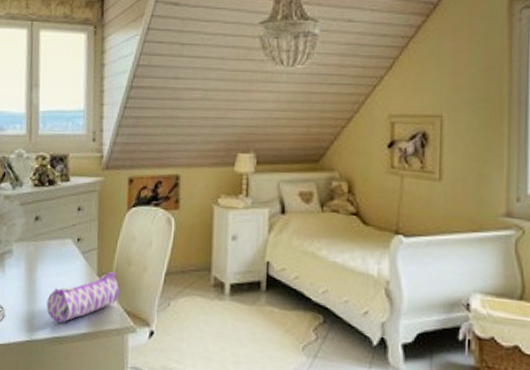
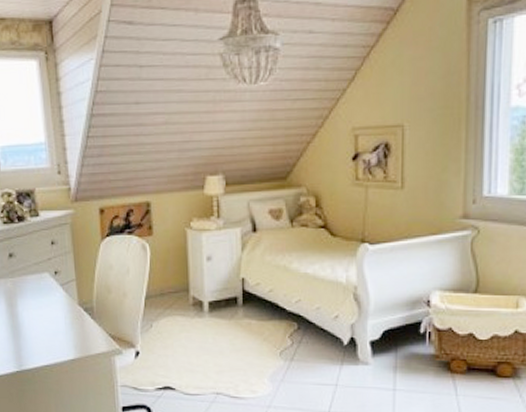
pencil case: present [46,272,119,323] -> none [31,301,102,352]

